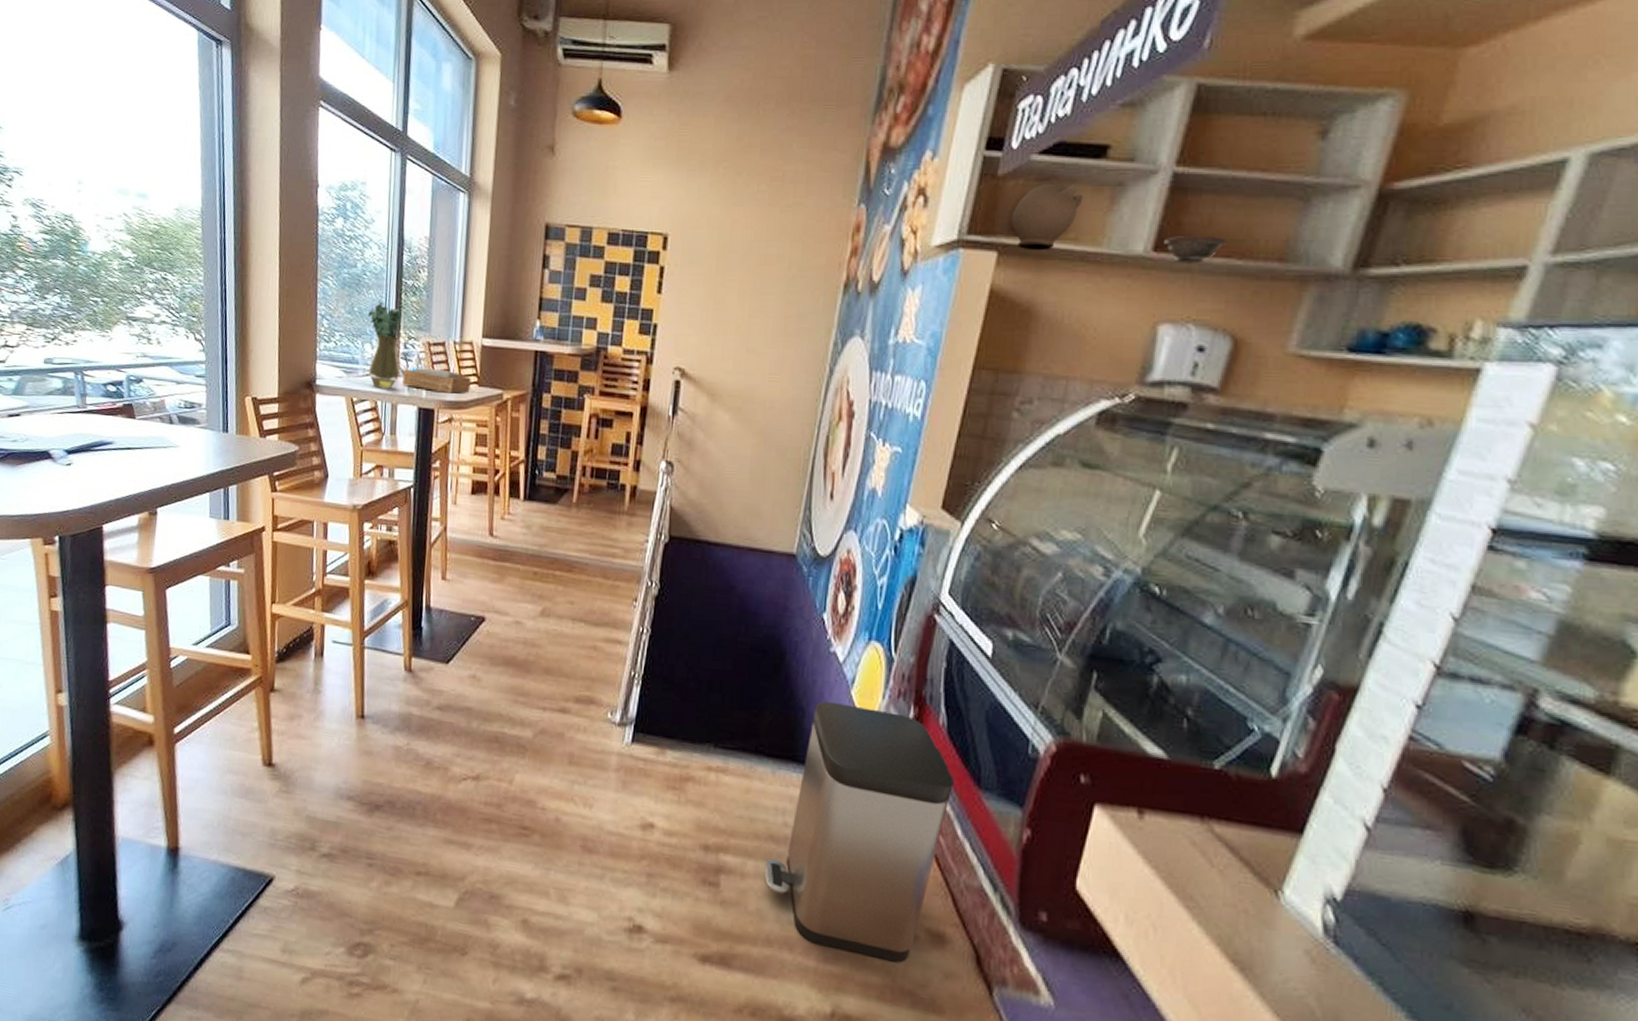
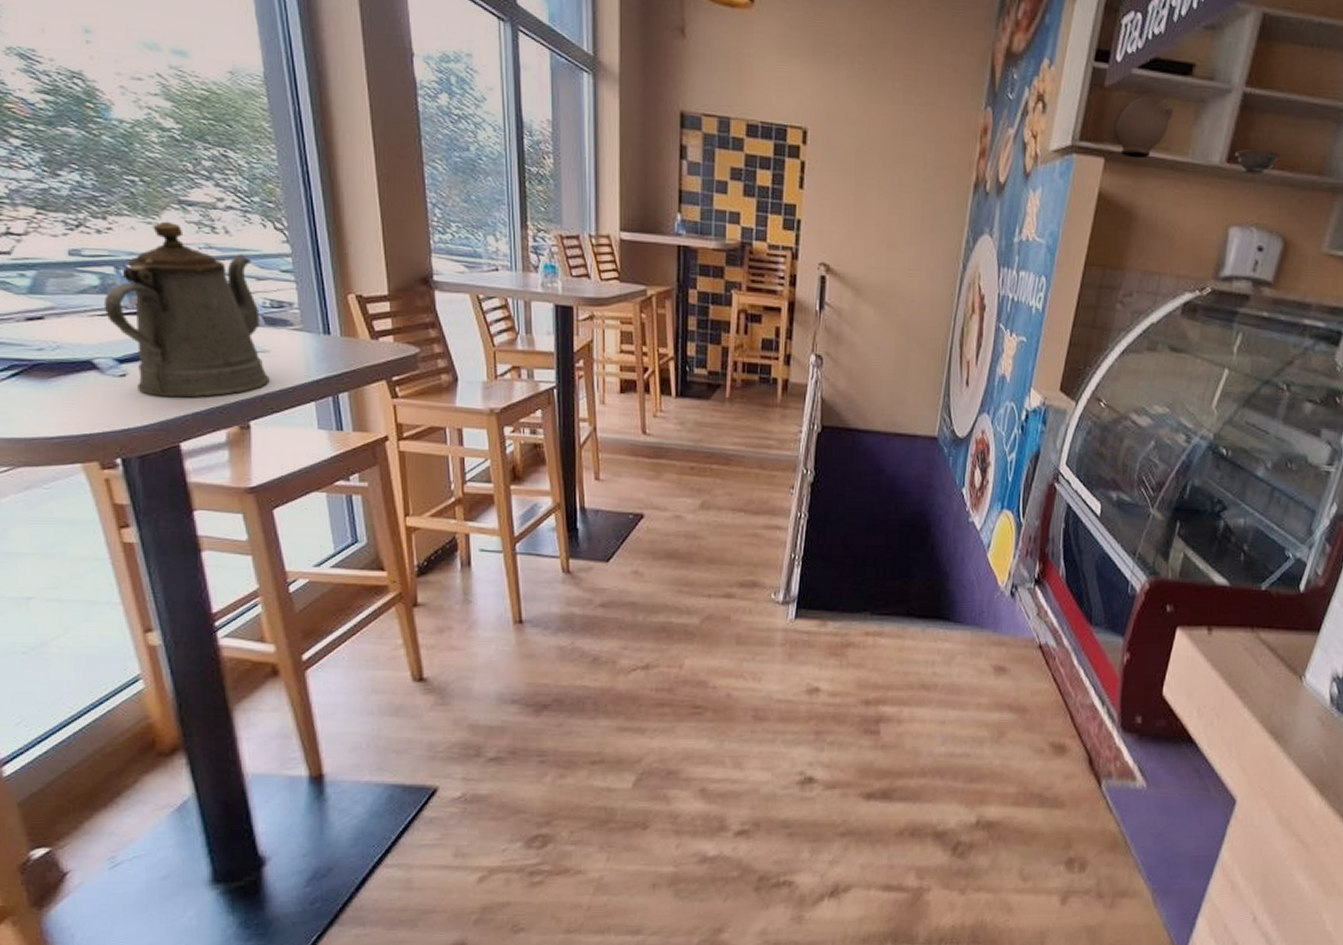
coffee pot: none [63,334,177,486] -> present [103,221,270,398]
vase: present [367,300,403,389] -> none [487,188,530,285]
napkin holder: present [402,368,471,395] -> none [535,262,611,291]
pedal bin: present [764,701,954,963] -> none [918,564,1071,773]

